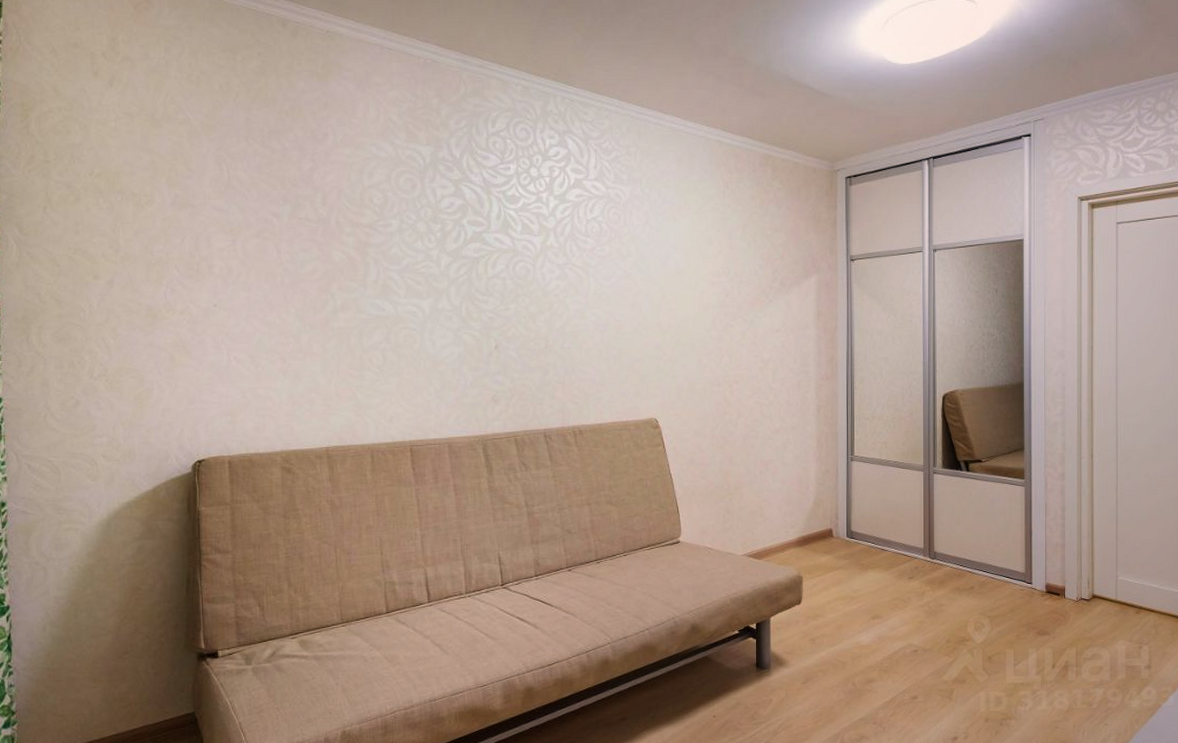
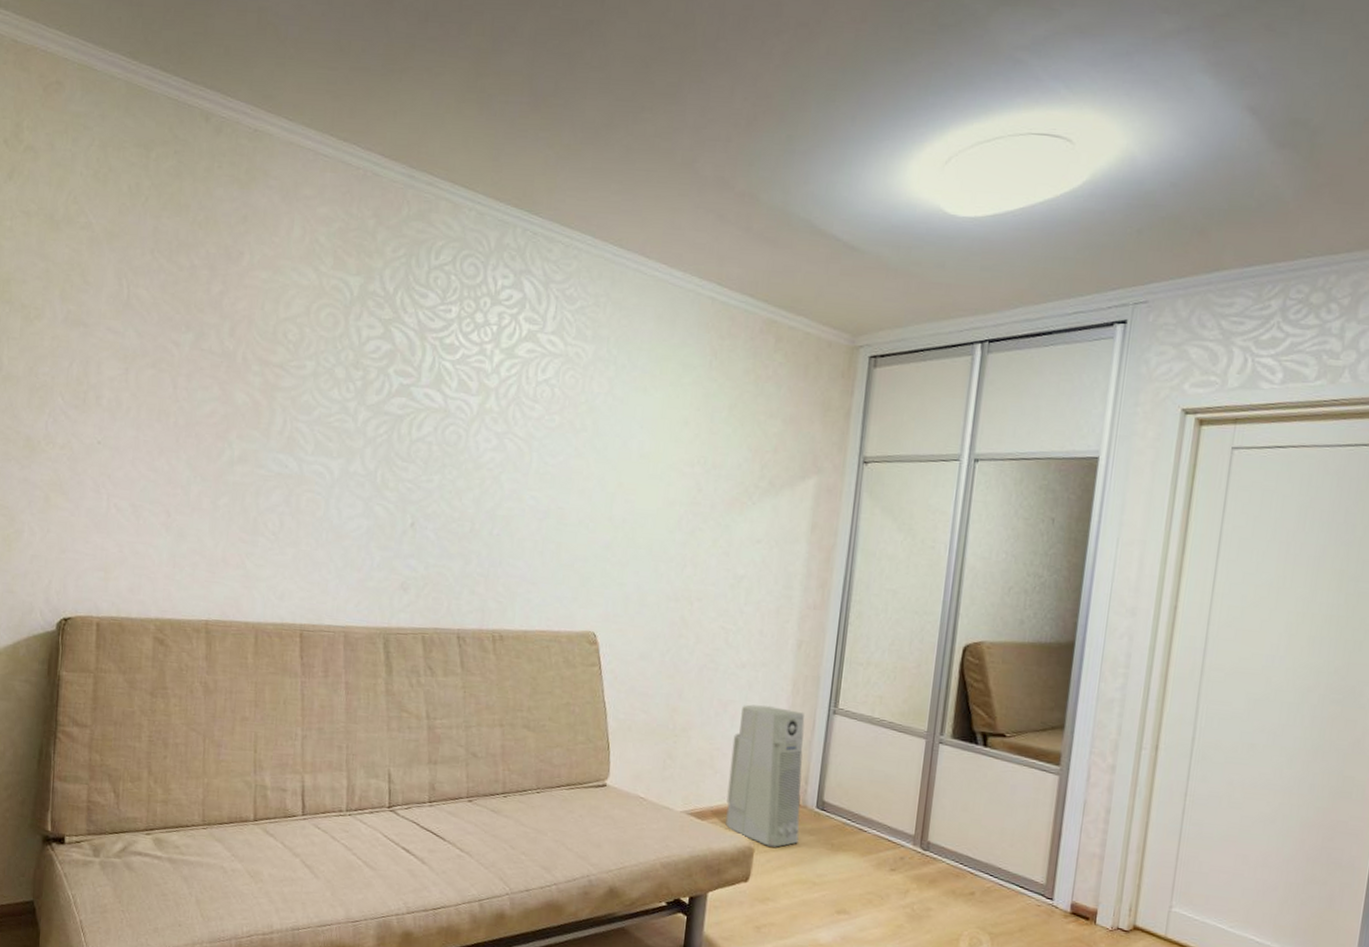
air purifier: none [776,461,836,573] -> present [725,704,805,847]

